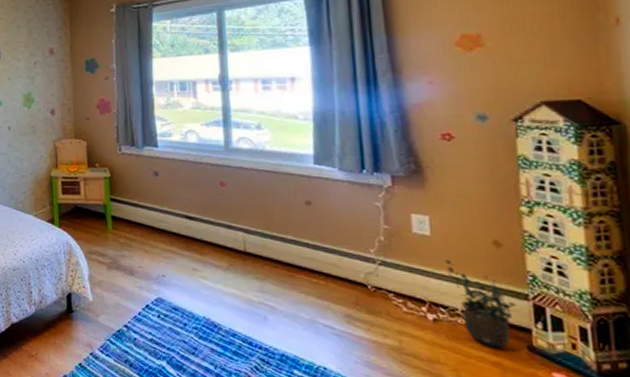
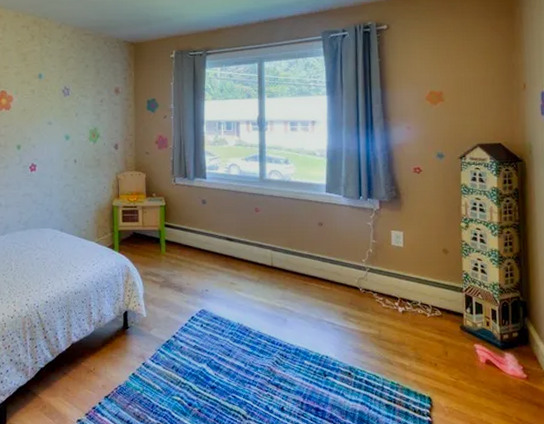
potted plant: present [444,260,516,348] -> none [411,265,455,329]

